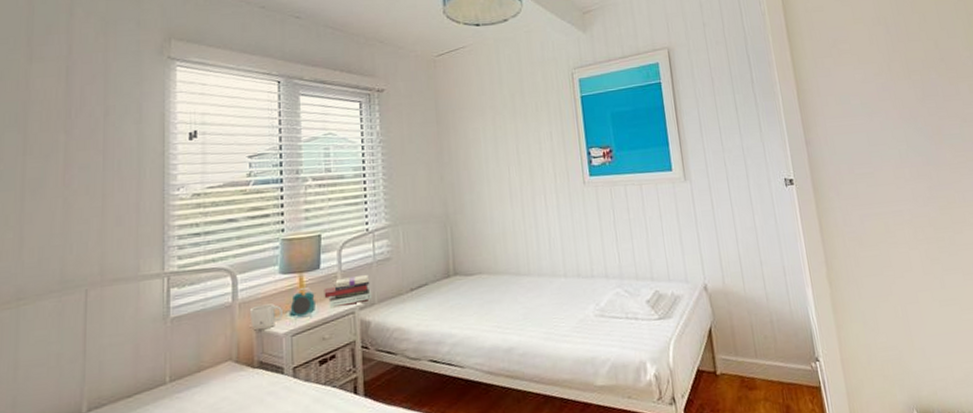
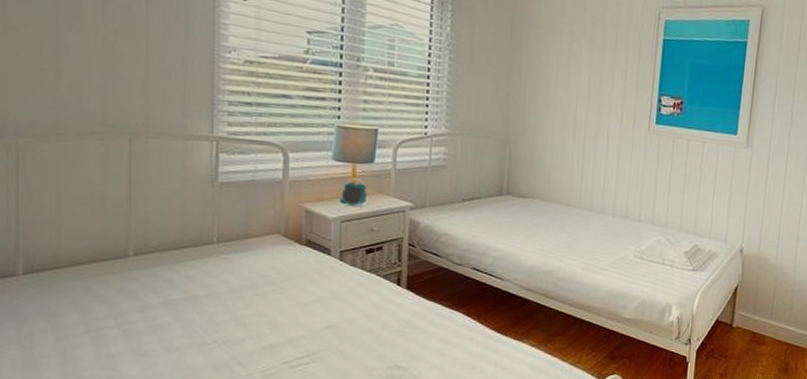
mug: present [249,303,283,331] -> none [299,186,333,211]
books: present [324,274,373,308] -> none [376,176,424,204]

